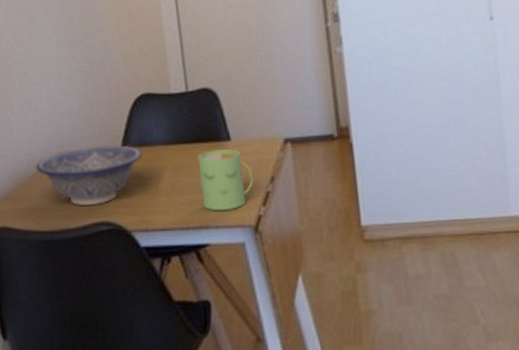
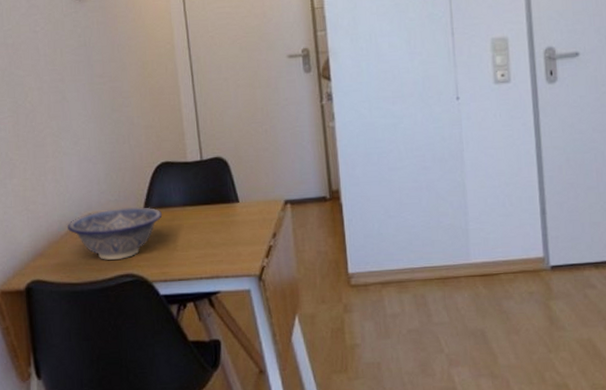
mug: present [197,149,254,211] -> none [210,210,259,263]

